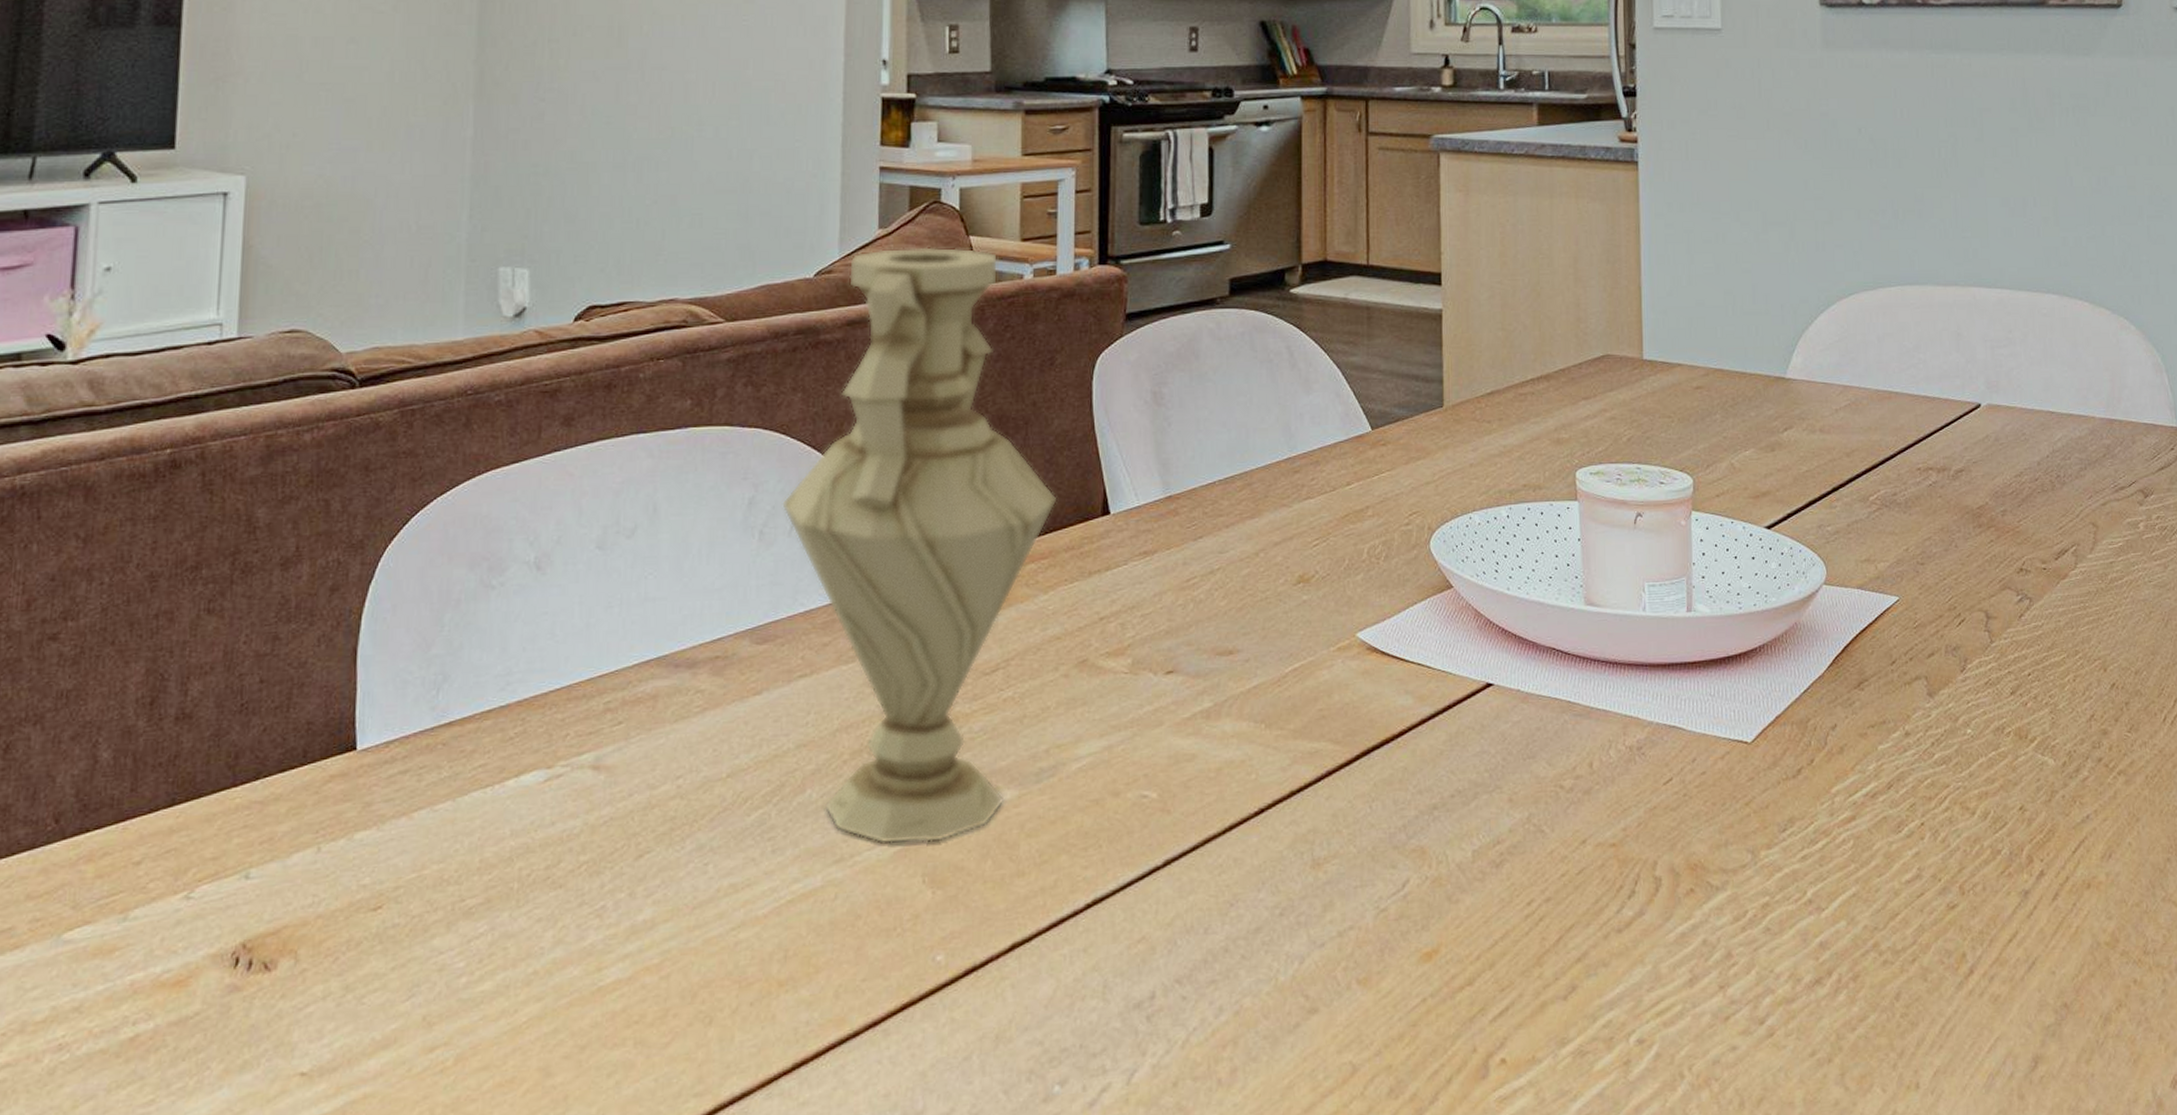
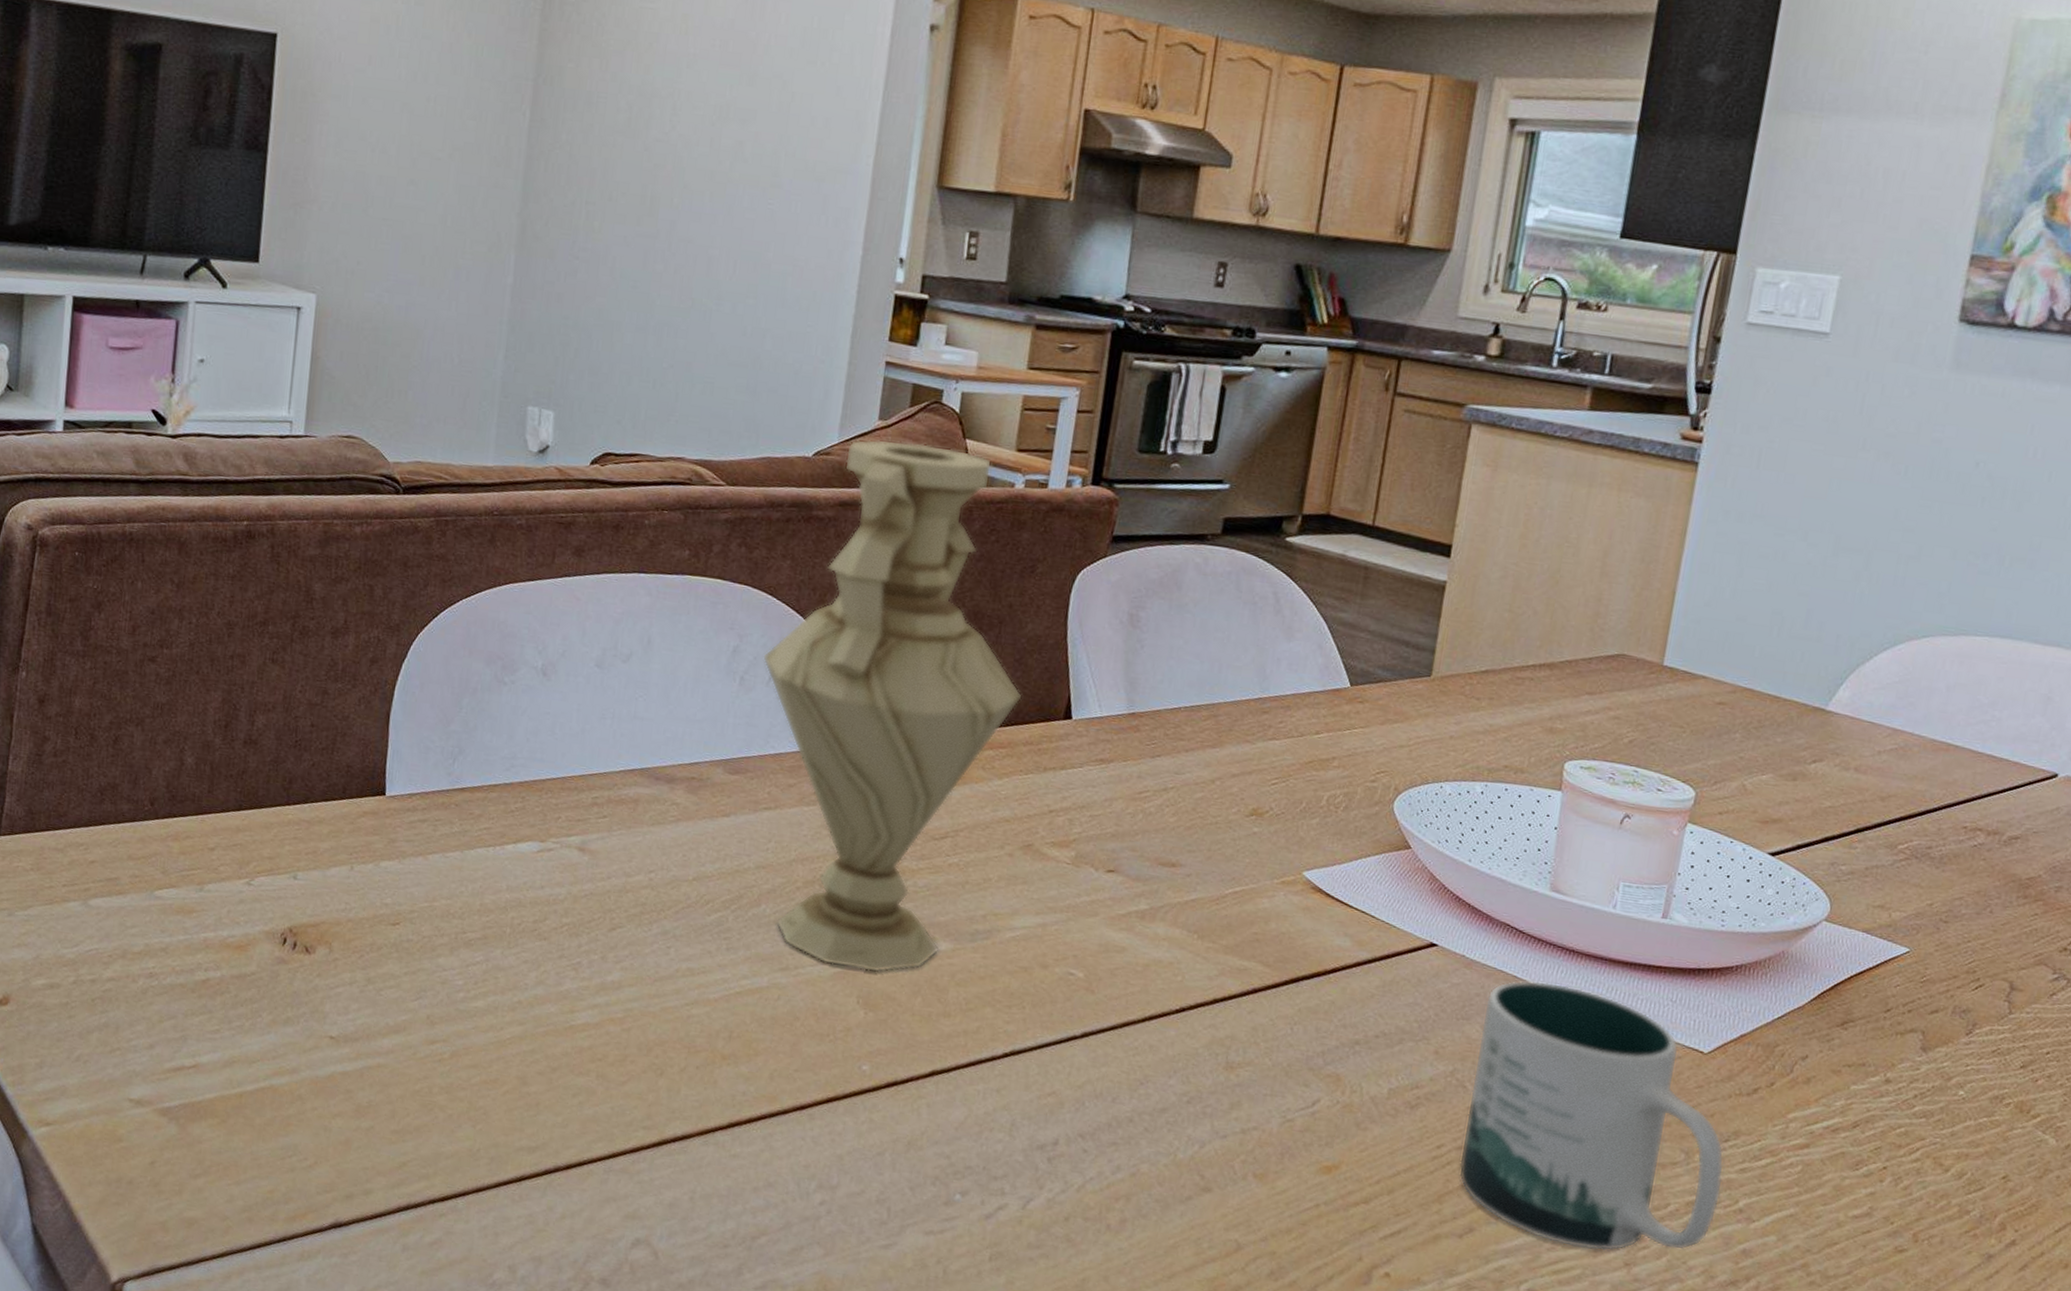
mug: none [1547,699,1791,983] -> present [1458,980,1724,1251]

